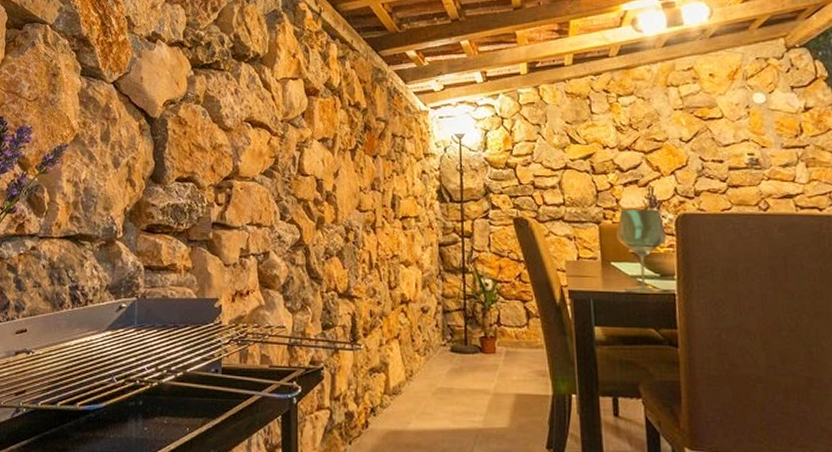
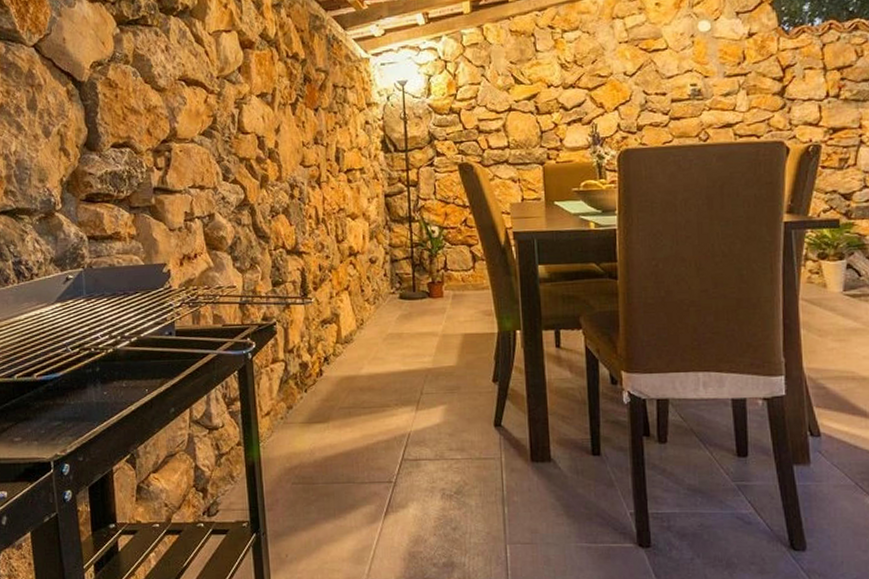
wine glass: present [616,209,667,294] -> none [560,146,609,231]

